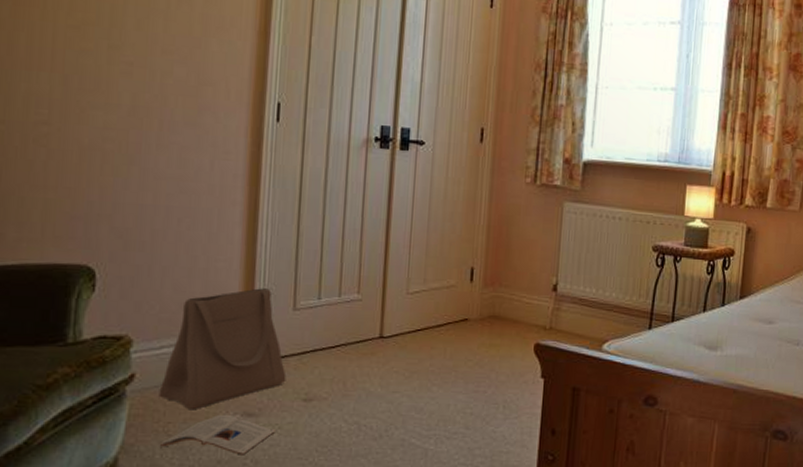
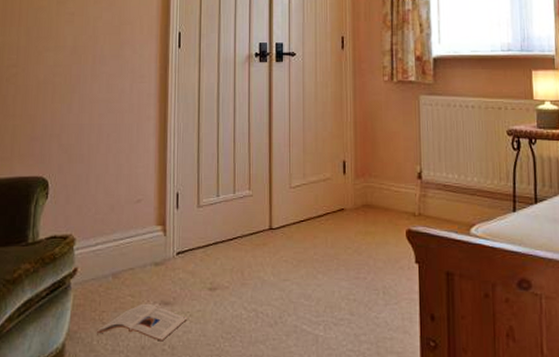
tote bag: present [158,288,287,409] -> none [95,189,194,299]

